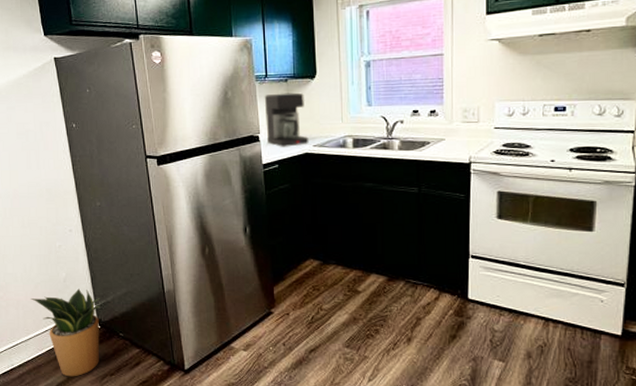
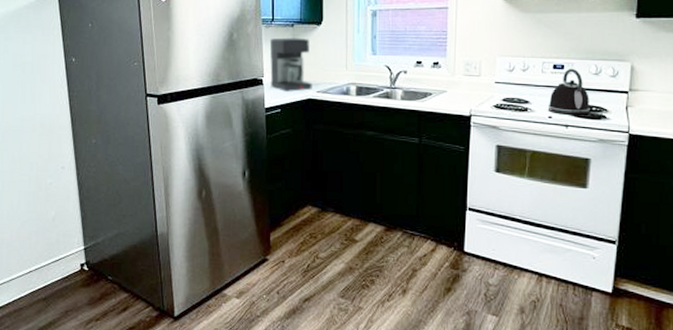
potted plant: present [31,288,101,377] -> none [16,228,90,322]
kettle: none [550,109,595,158] -> present [547,68,591,115]

